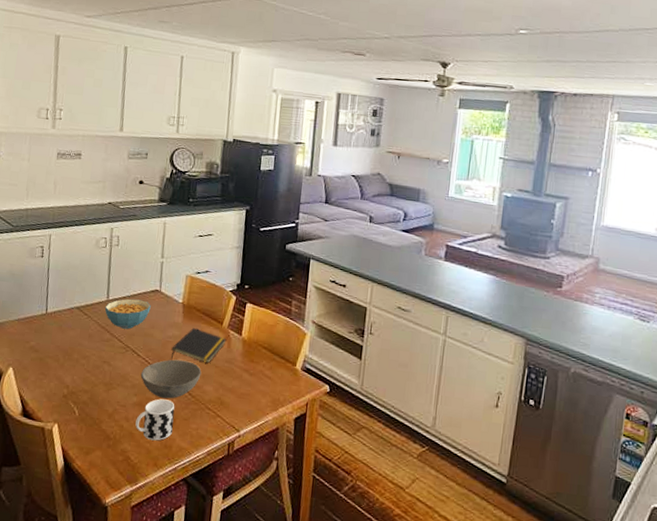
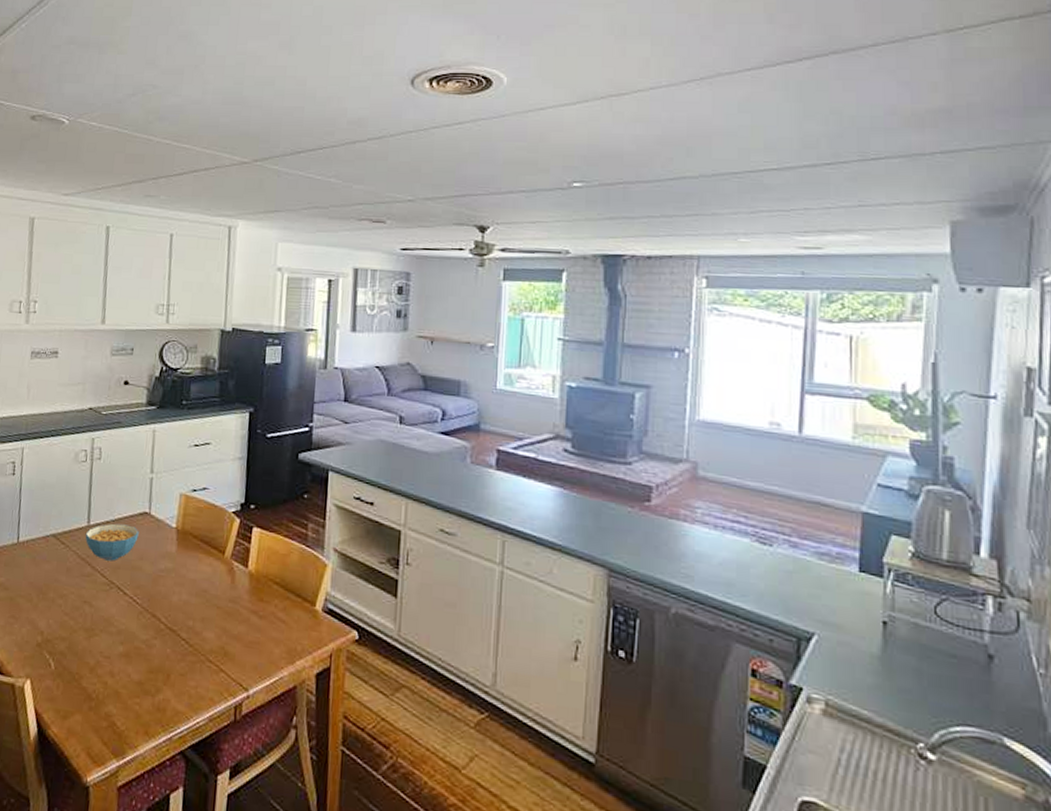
cup: present [135,399,175,441] -> none [122,648,169,702]
bowl: present [140,359,202,399] -> none [127,598,201,649]
notepad: present [171,328,227,364] -> none [164,559,230,604]

